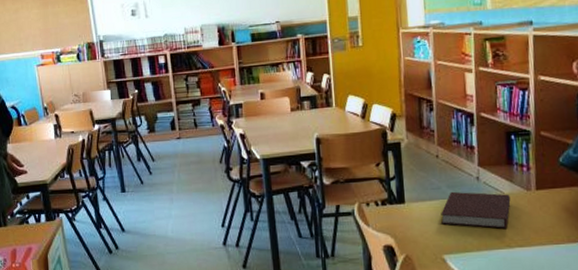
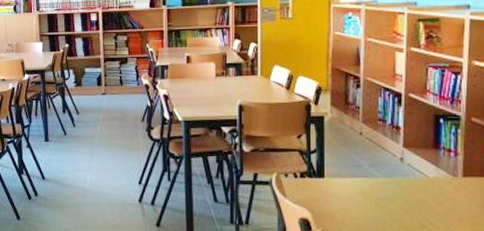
notebook: present [441,191,511,229] -> none [361,170,435,213]

